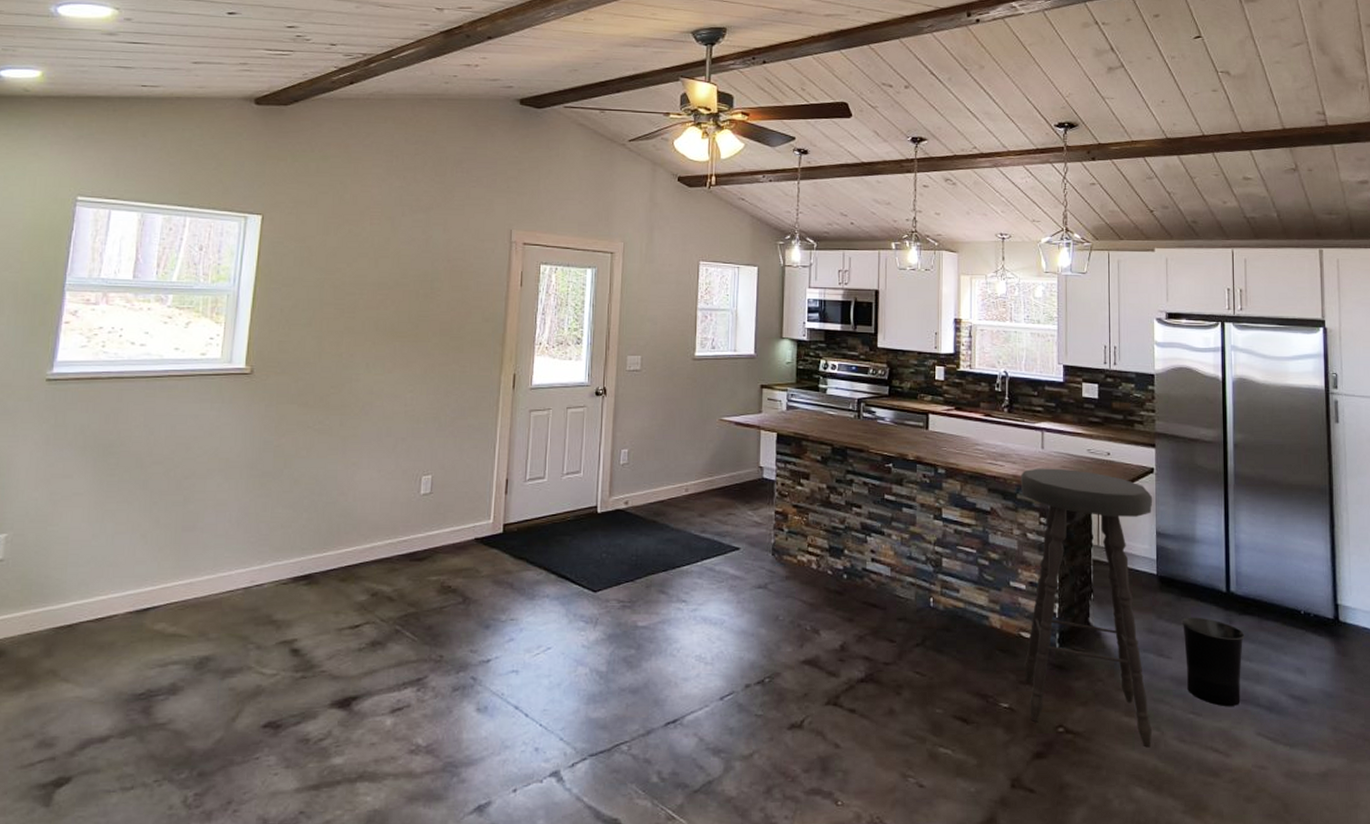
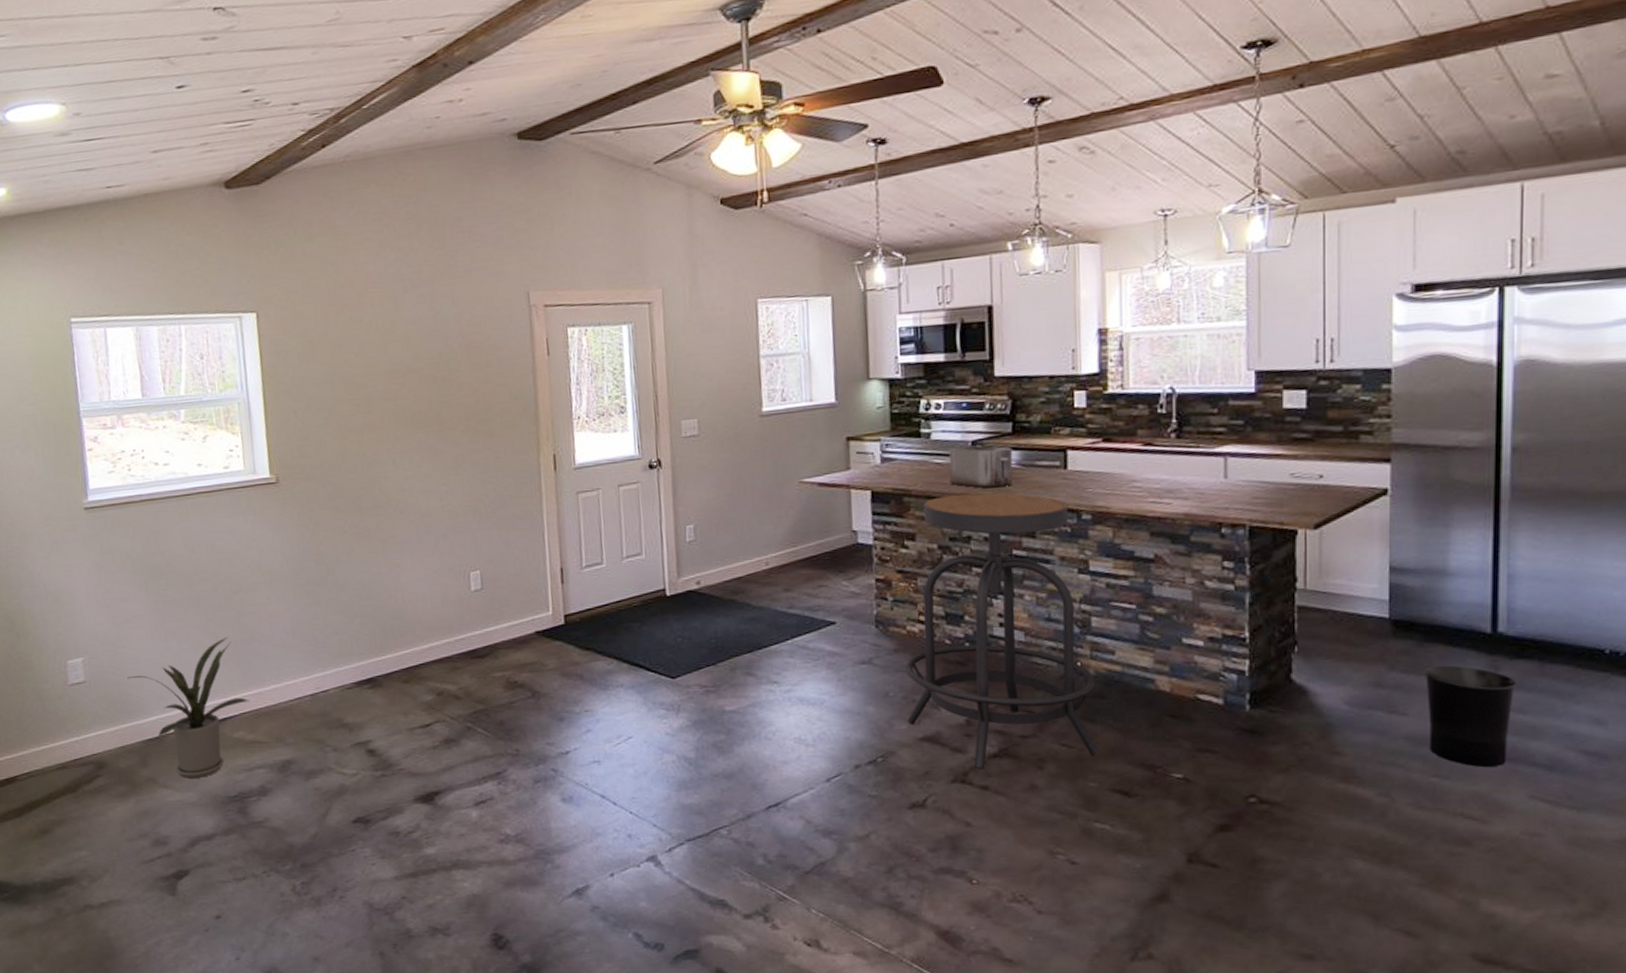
house plant: none [51,522,178,672] -> present [127,636,249,778]
bar stool: none [792,443,945,693] -> present [905,493,1099,770]
toaster: none [839,402,888,440] -> present [949,445,1013,489]
music stool: present [1020,468,1153,746] -> none [1194,500,1386,815]

